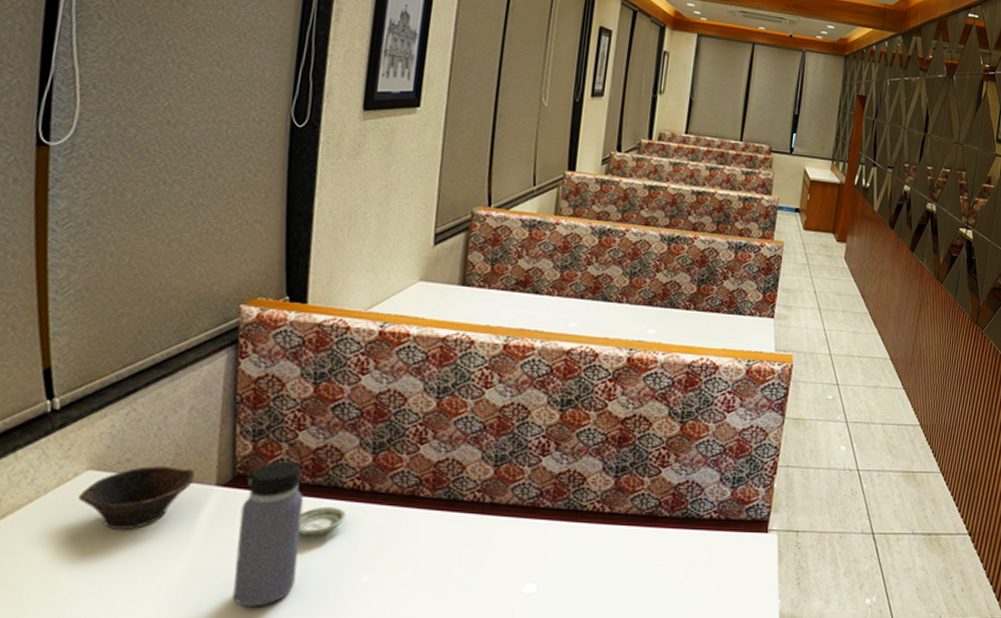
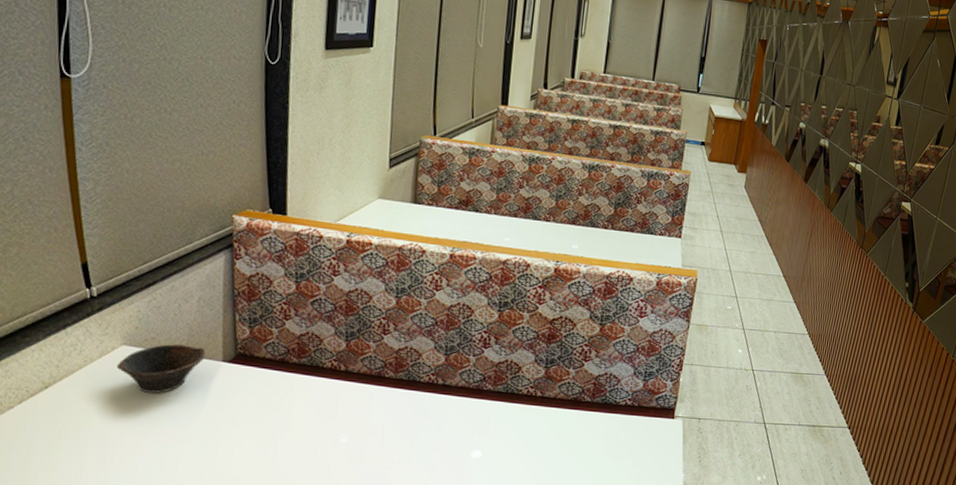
water bottle: present [232,440,304,608] -> none [241,326,293,458]
saucer: present [298,507,347,537] -> none [289,382,327,405]

